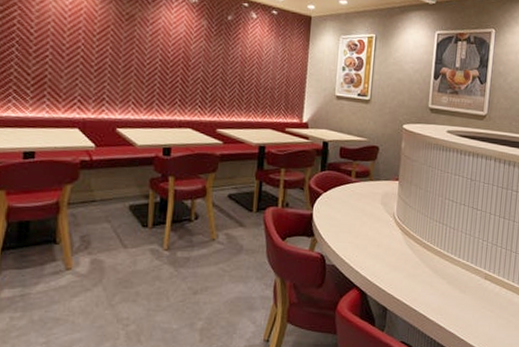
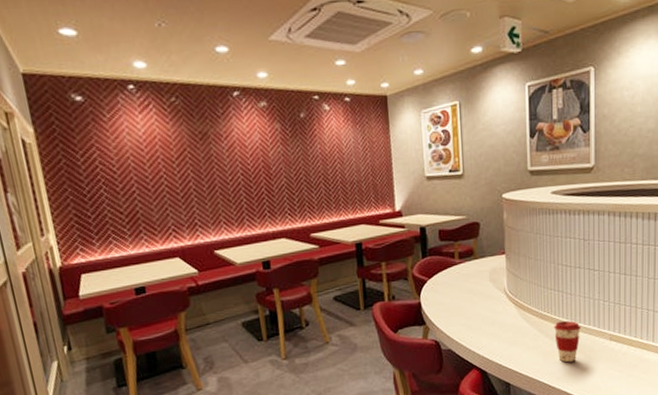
coffee cup: none [435,253,460,295] -> present [554,320,581,363]

